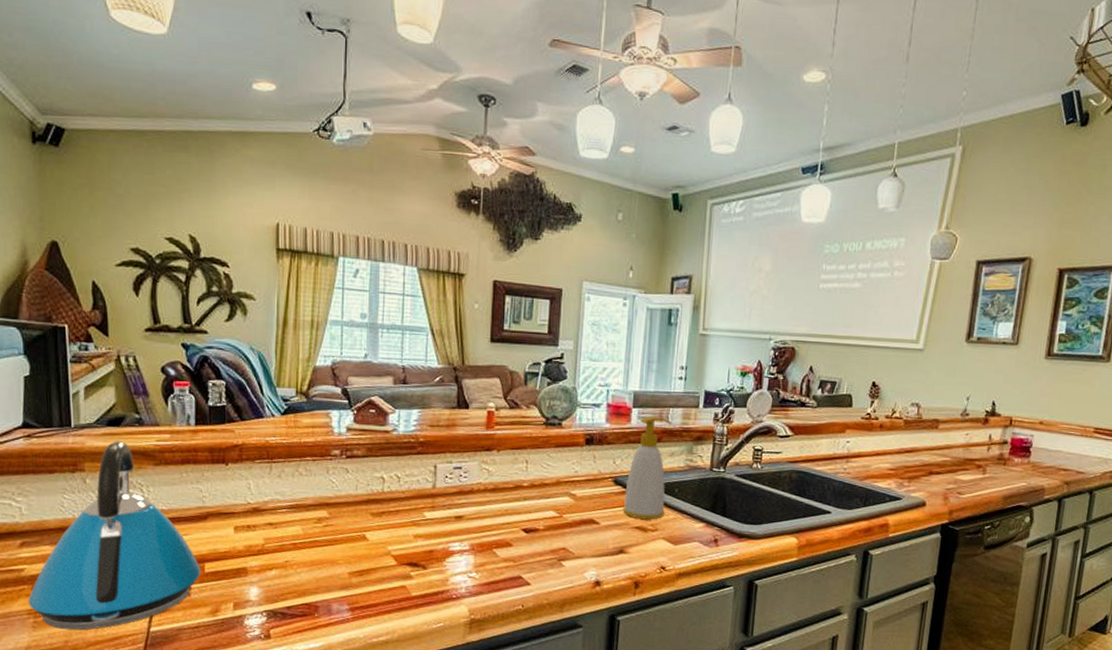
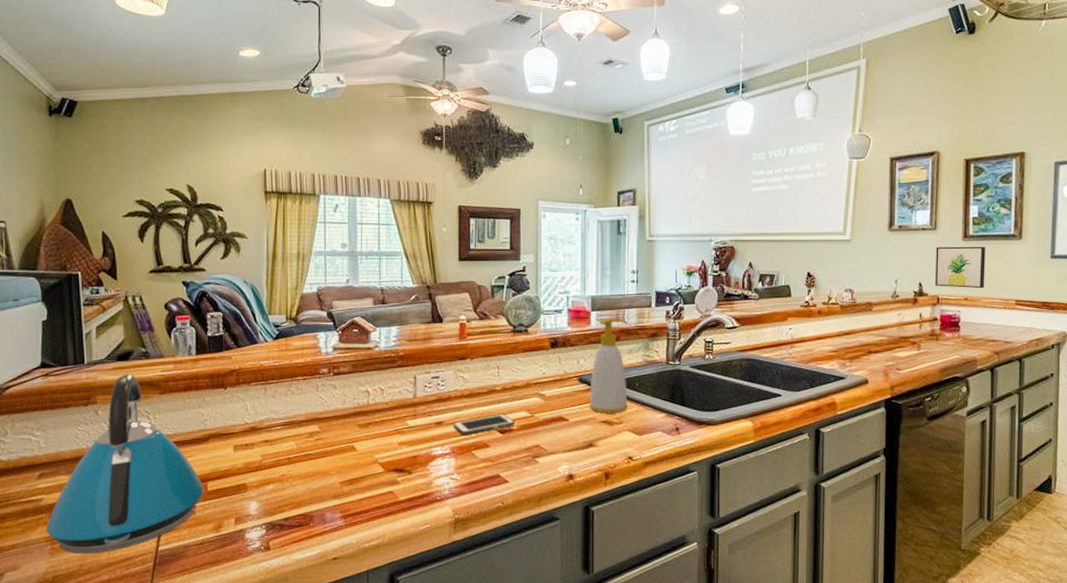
cell phone: none [473,512,541,532] -> present [453,414,515,435]
wall art: none [1009,363,1069,413] -> present [934,246,985,289]

